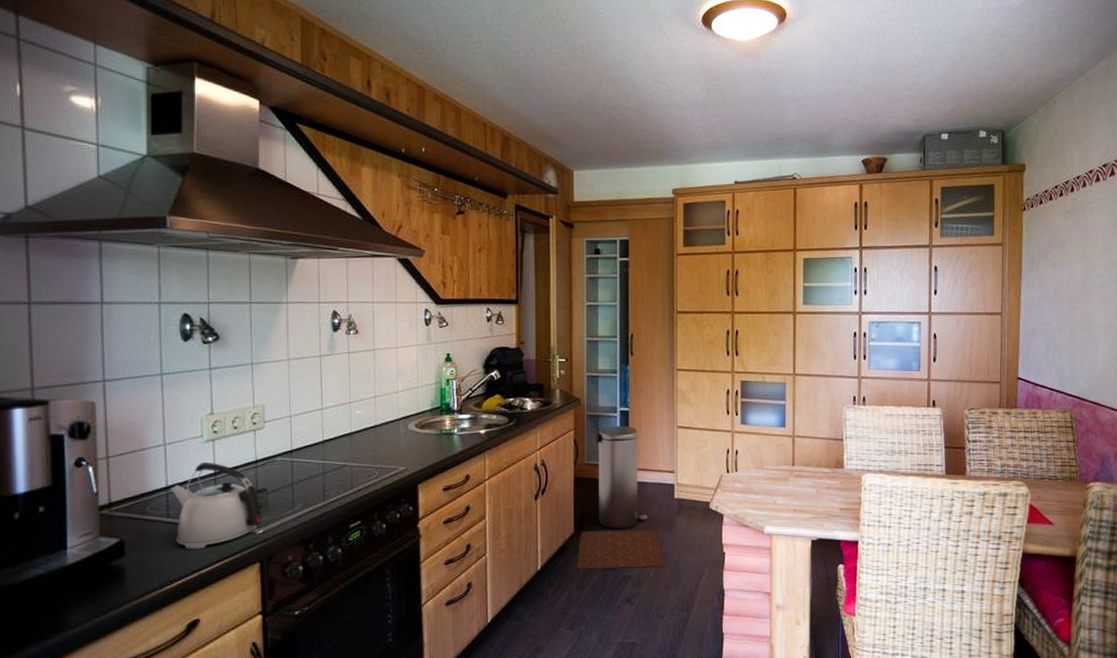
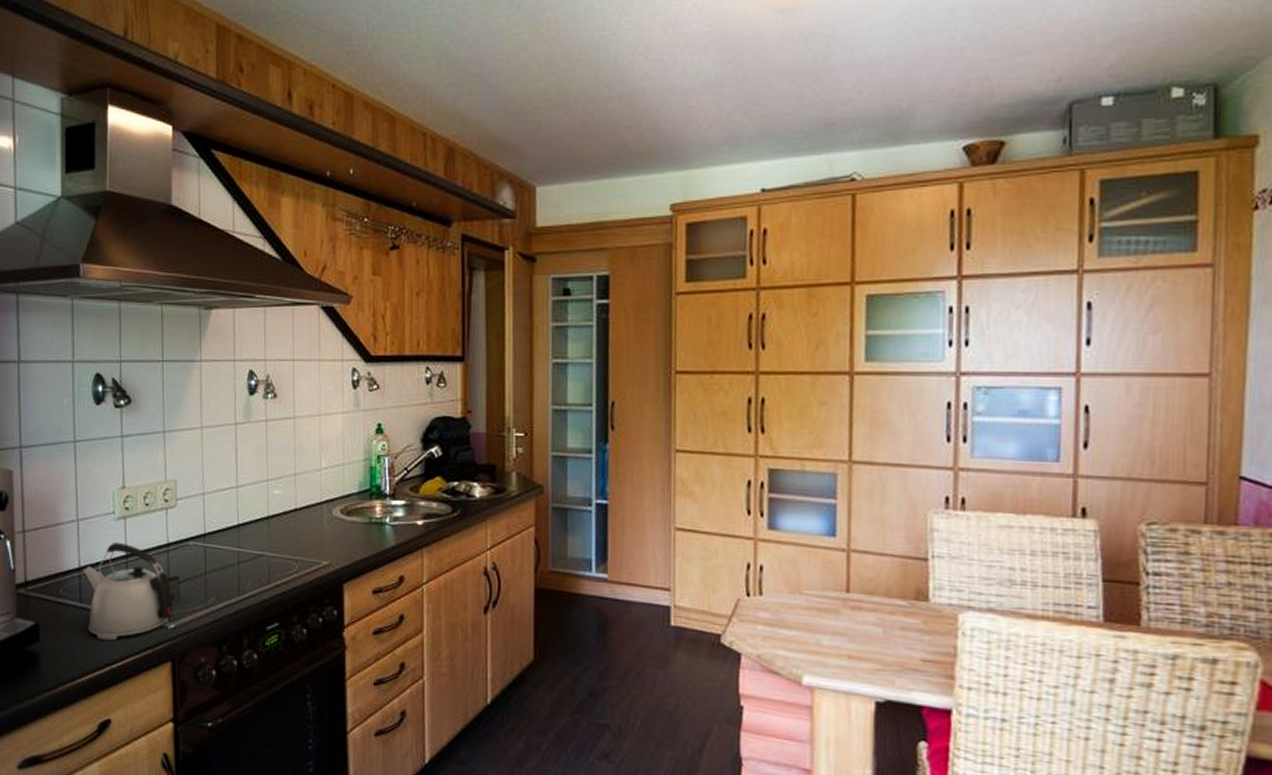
doormat: present [576,529,665,570] -> none [536,659,657,717]
pedal bin: present [595,425,648,530] -> none [562,522,633,662]

